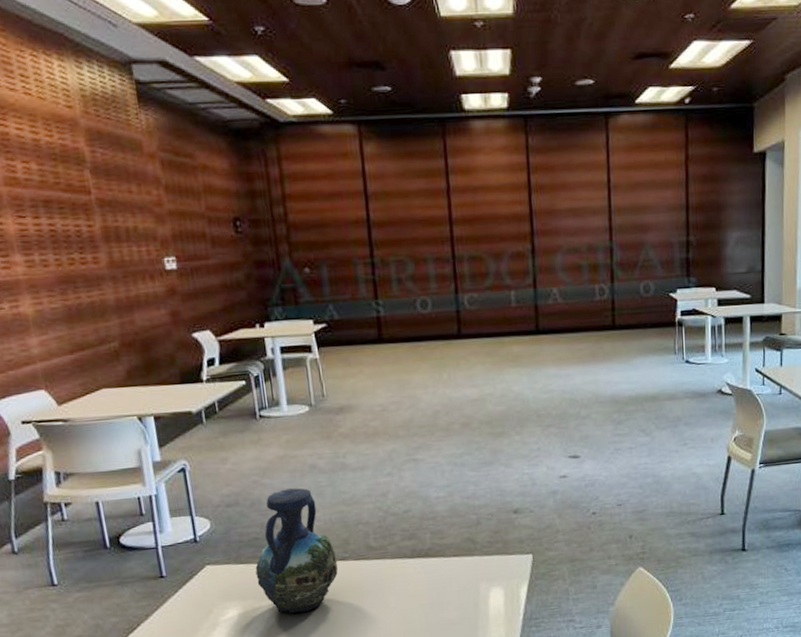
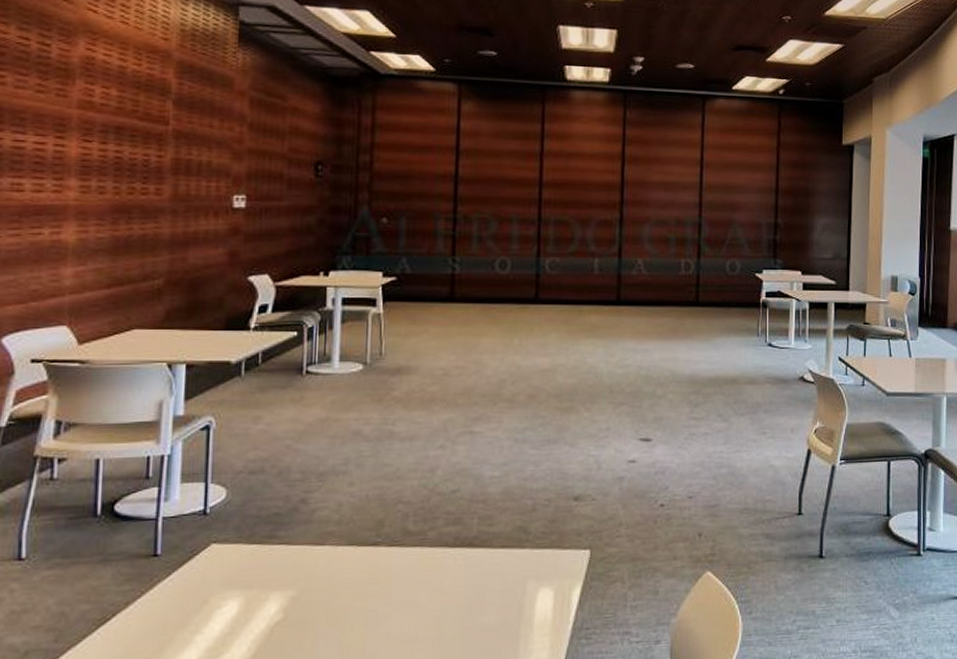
vase: present [255,488,338,614] -> none [268,456,367,609]

